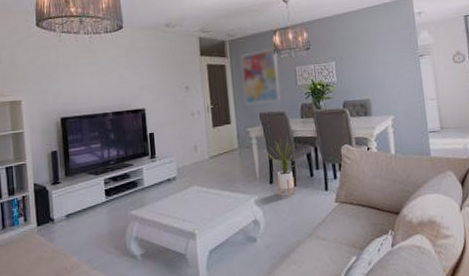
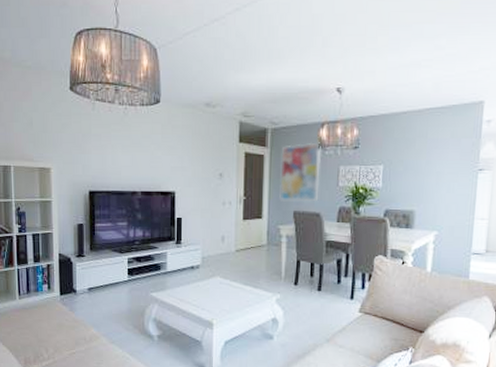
house plant: present [268,139,296,197] -> none [297,241,327,301]

